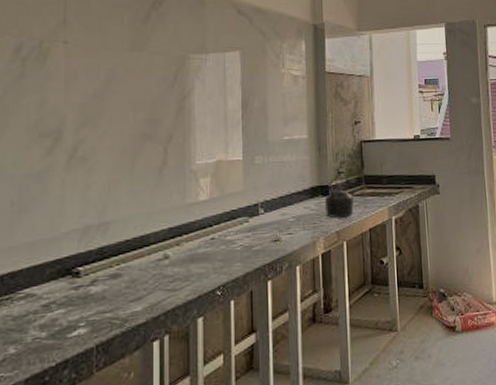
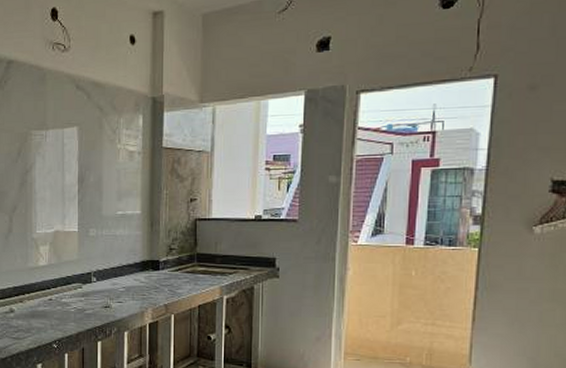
kettle: present [324,176,357,218] -> none [154,252,188,291]

